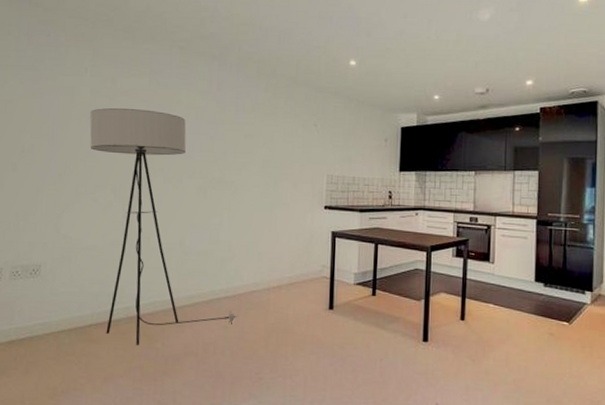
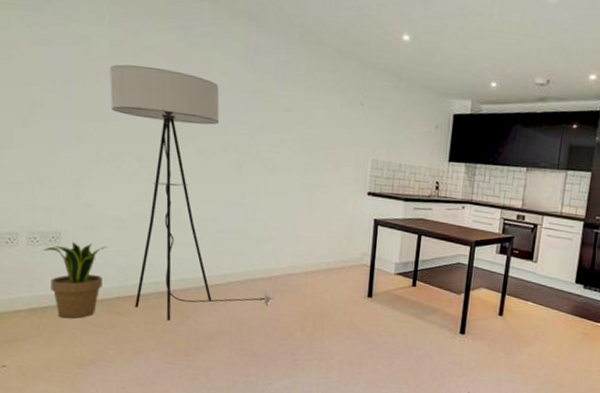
potted plant: none [24,272,82,349] -> present [43,241,107,319]

